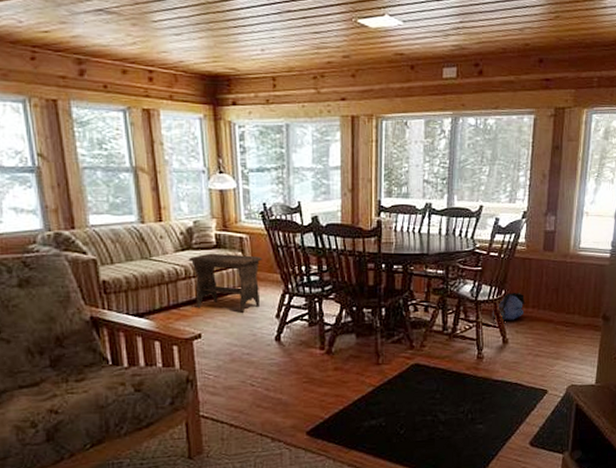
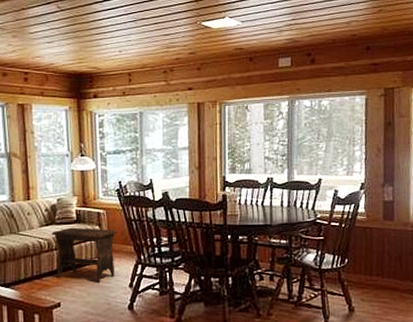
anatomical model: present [492,292,526,322] -> none [336,260,370,290]

